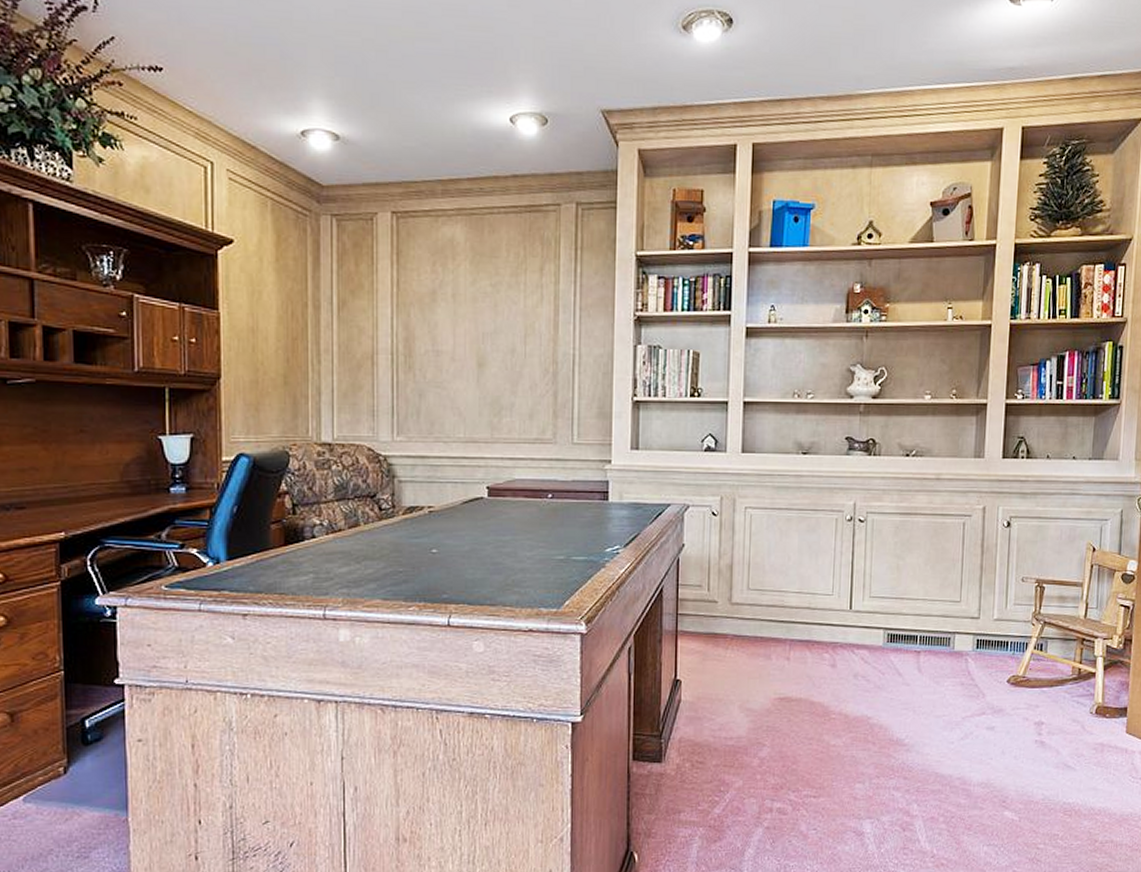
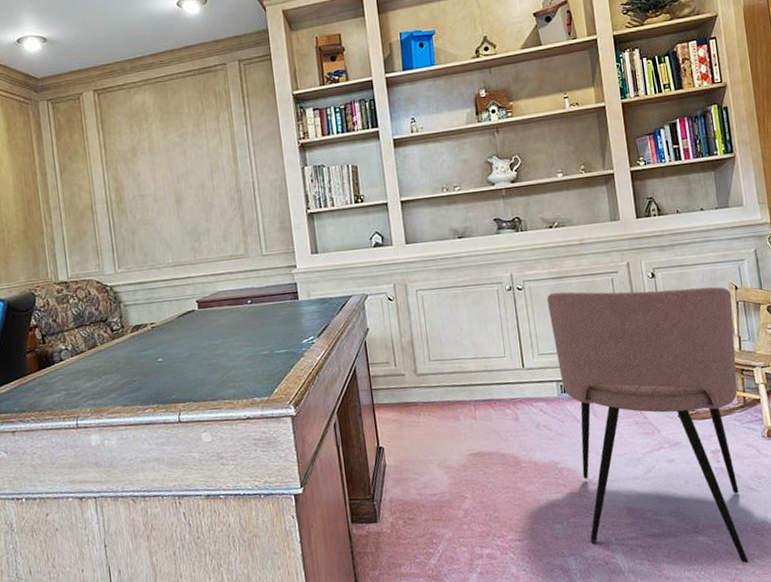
armchair: none [888,530,1088,844] -> present [546,287,749,564]

